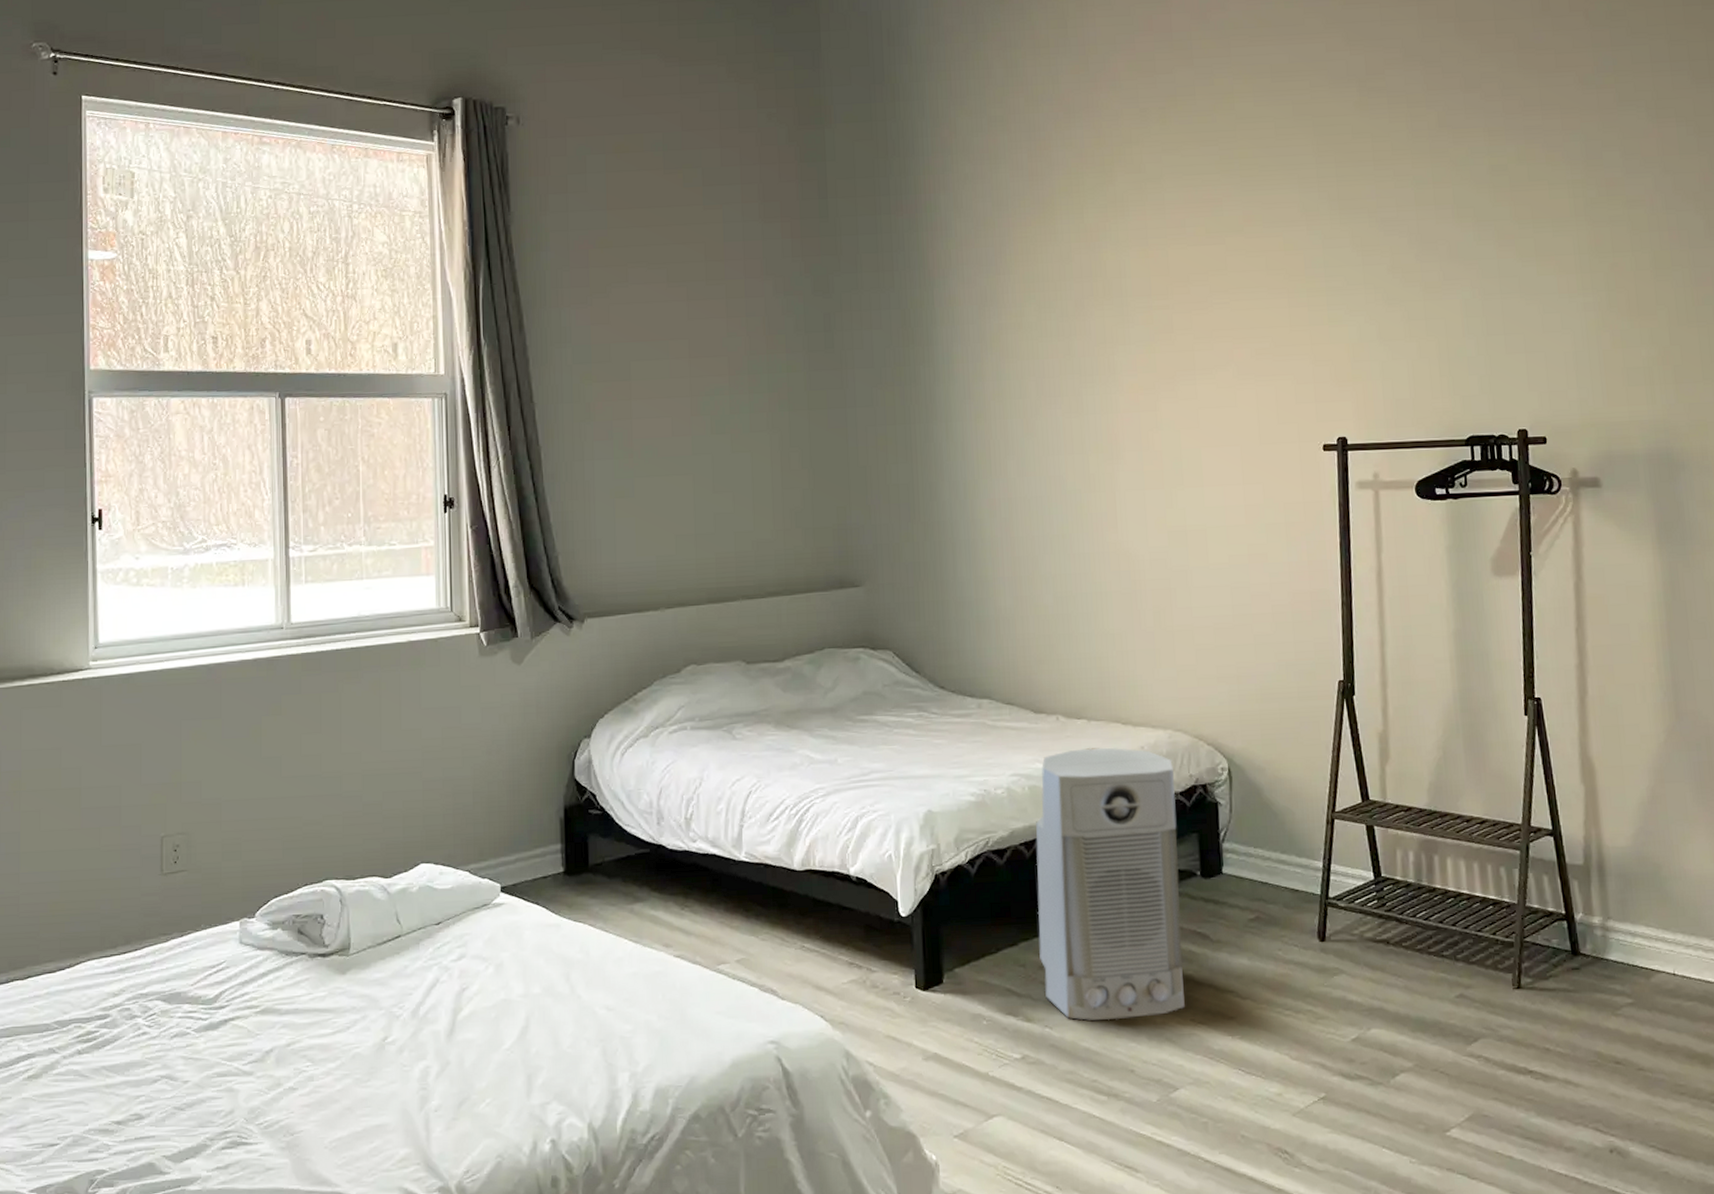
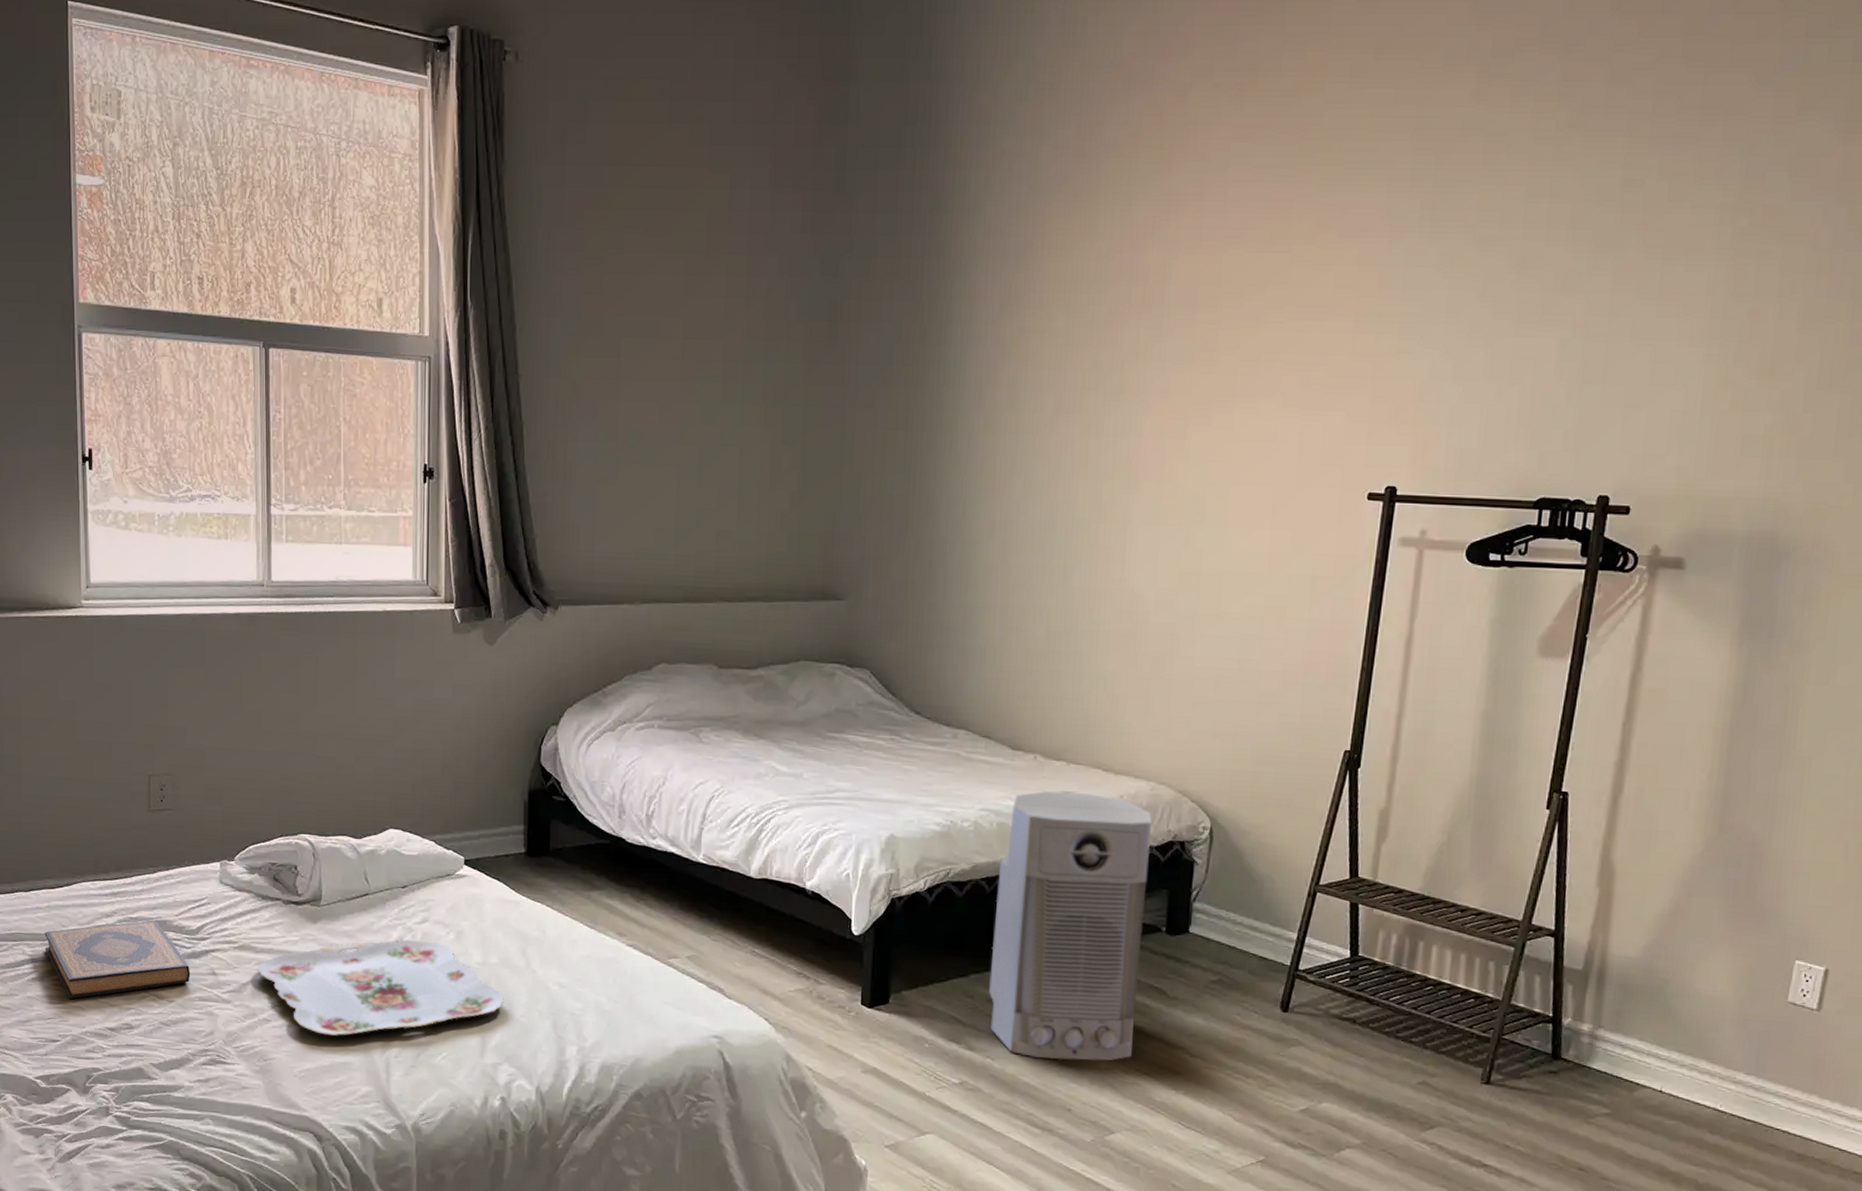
hardback book: none [43,993,208,1095] -> present [45,920,191,1000]
serving tray: none [282,978,549,1098] -> present [257,939,504,1036]

